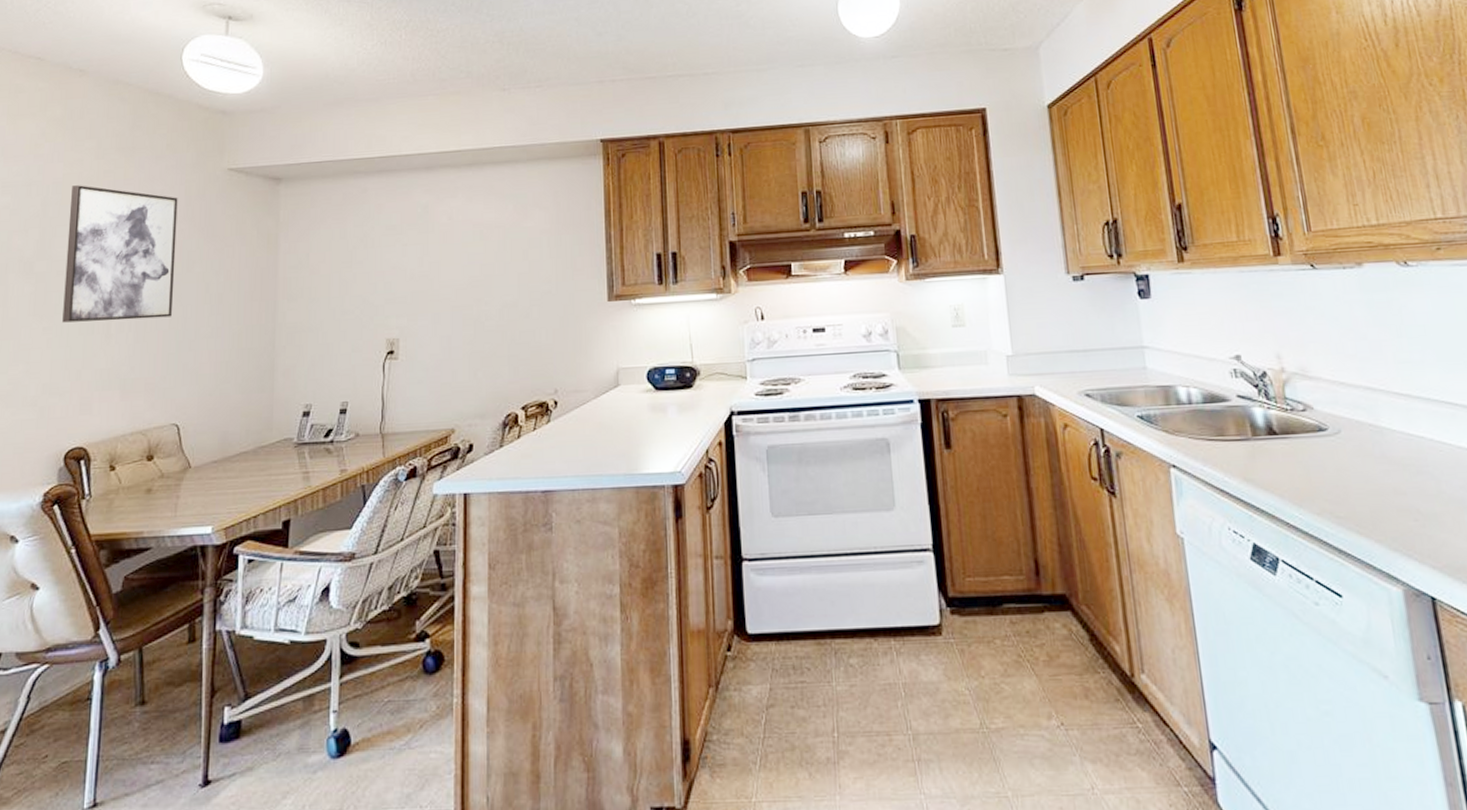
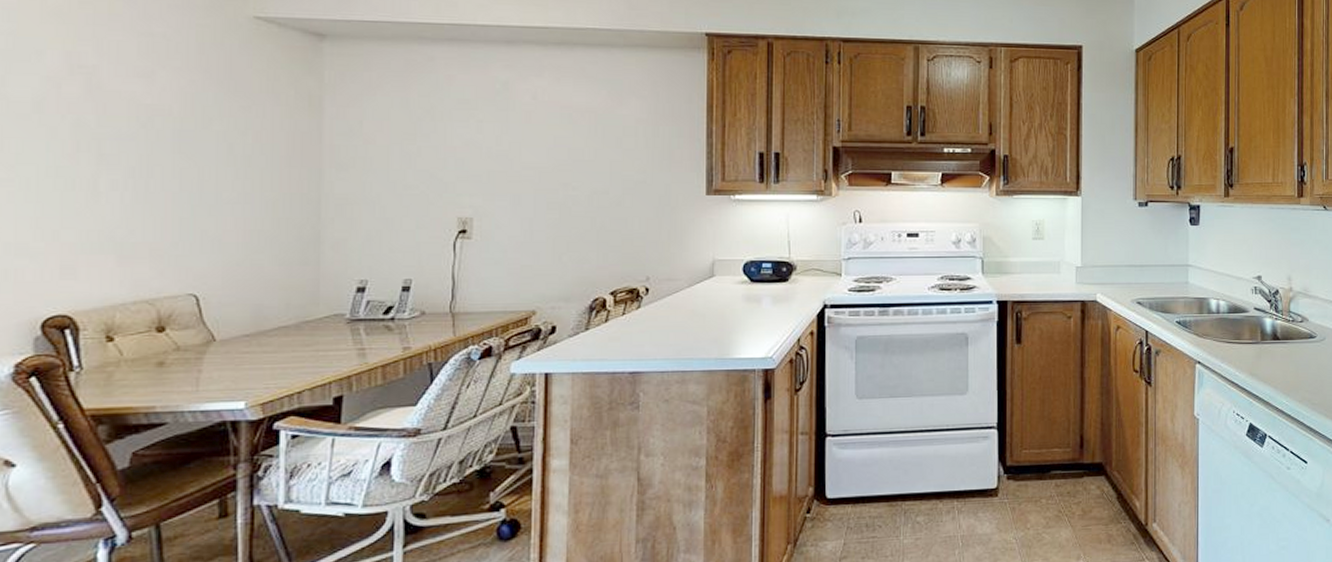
wall art: present [62,185,178,323] -> none [28,14,186,178]

